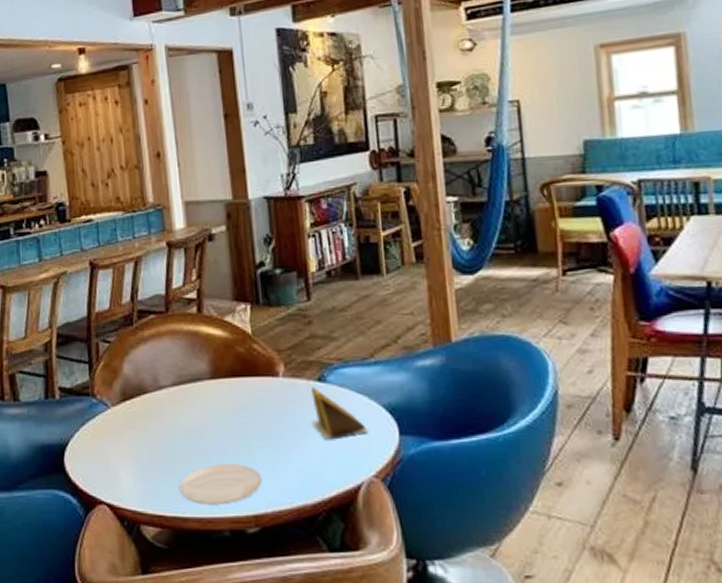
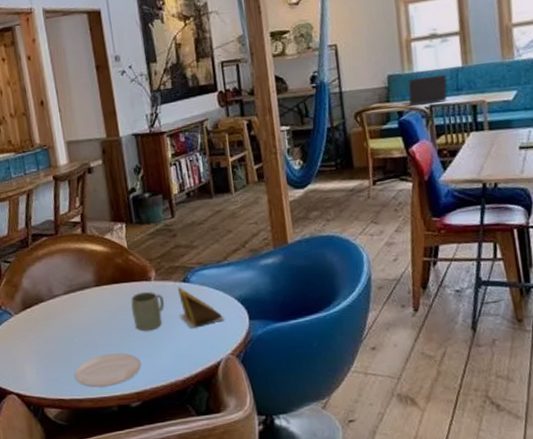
mug: none [252,389,294,438] -> present [130,291,164,331]
laptop: none [600,143,661,180] -> present [401,75,447,106]

